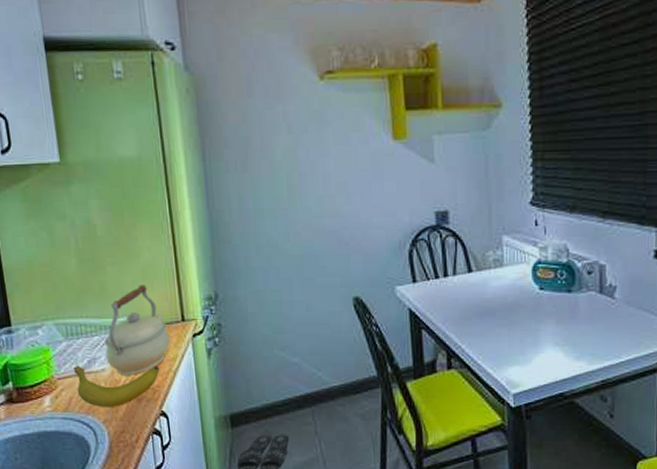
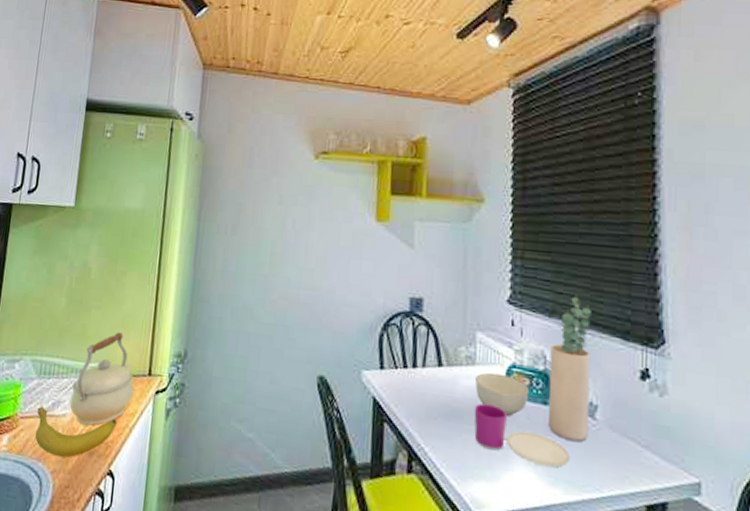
bowl: none [503,271,555,308] -> present [474,372,530,417]
mug: none [504,300,535,338] -> present [474,403,507,451]
plate: none [535,318,594,345] -> present [505,431,571,468]
vase: none [571,188,610,321] -> present [547,294,591,442]

